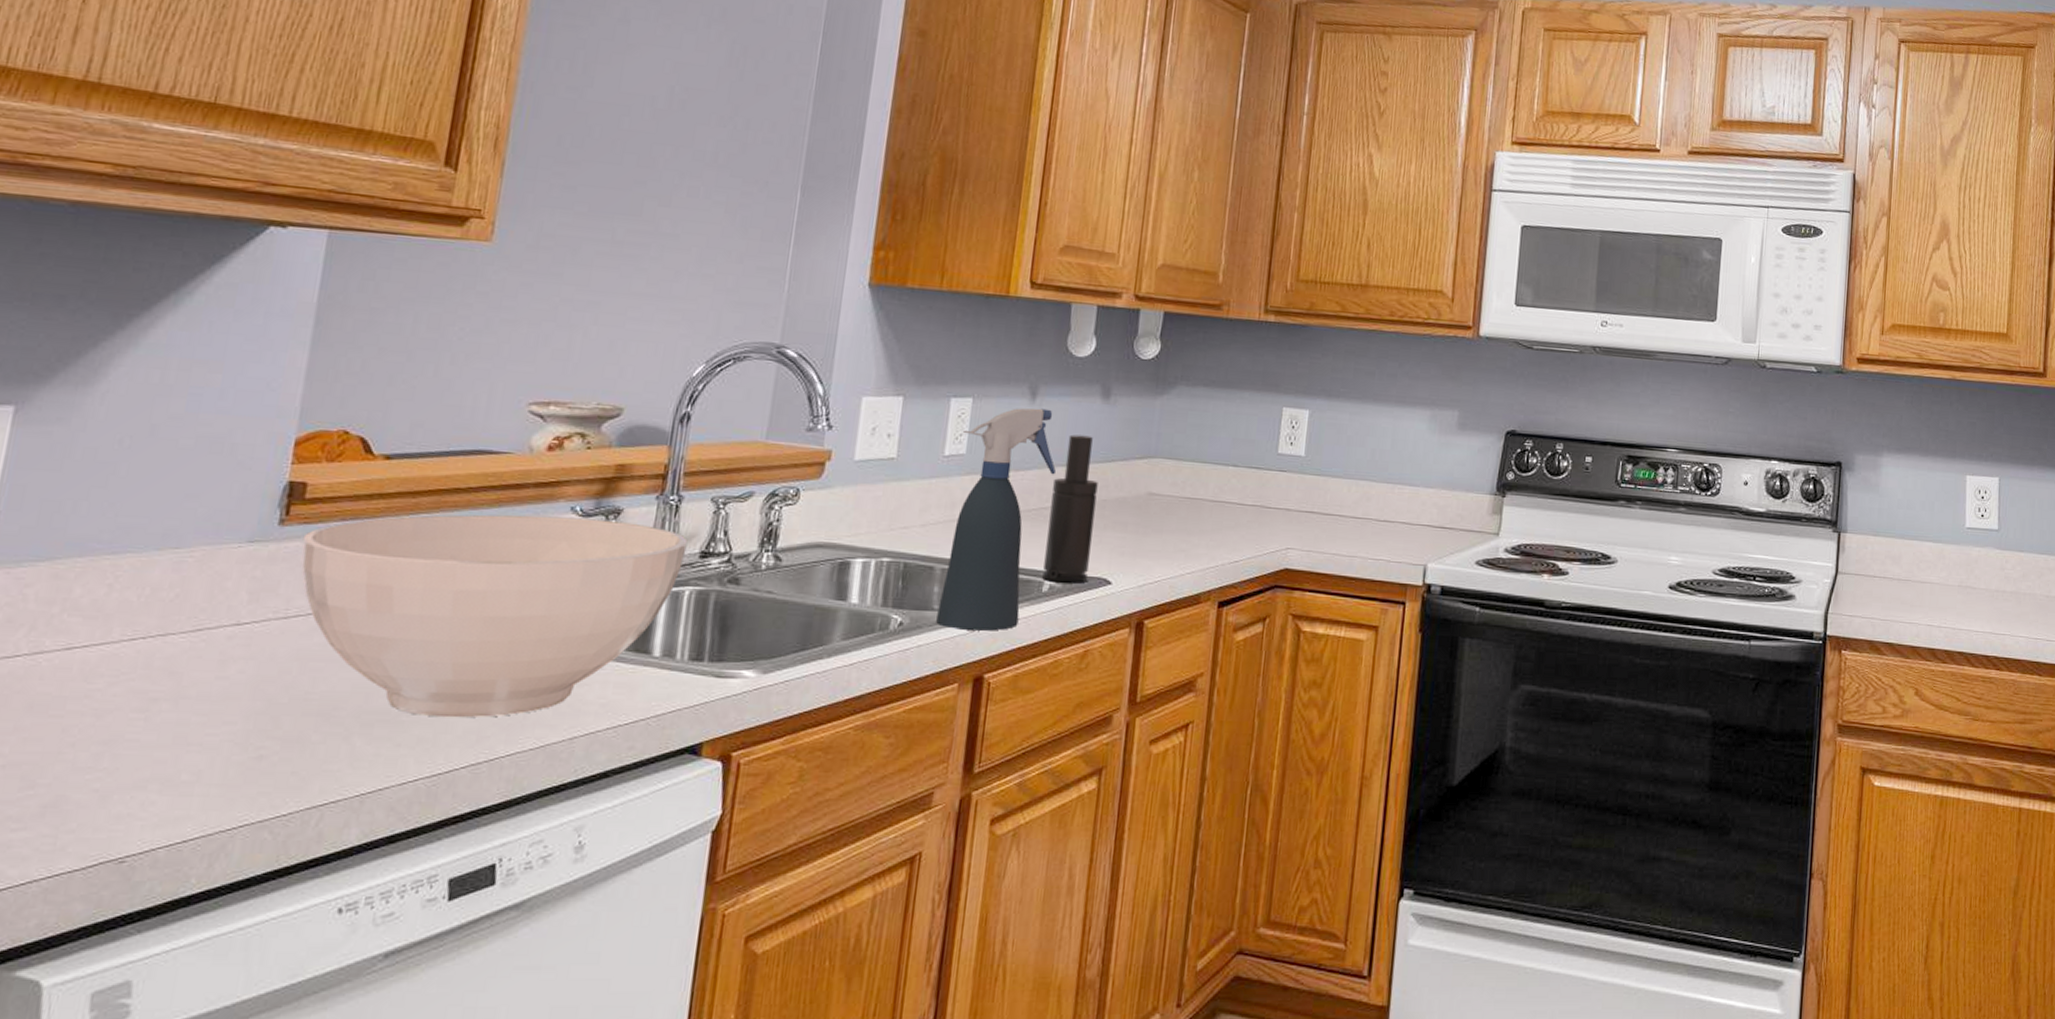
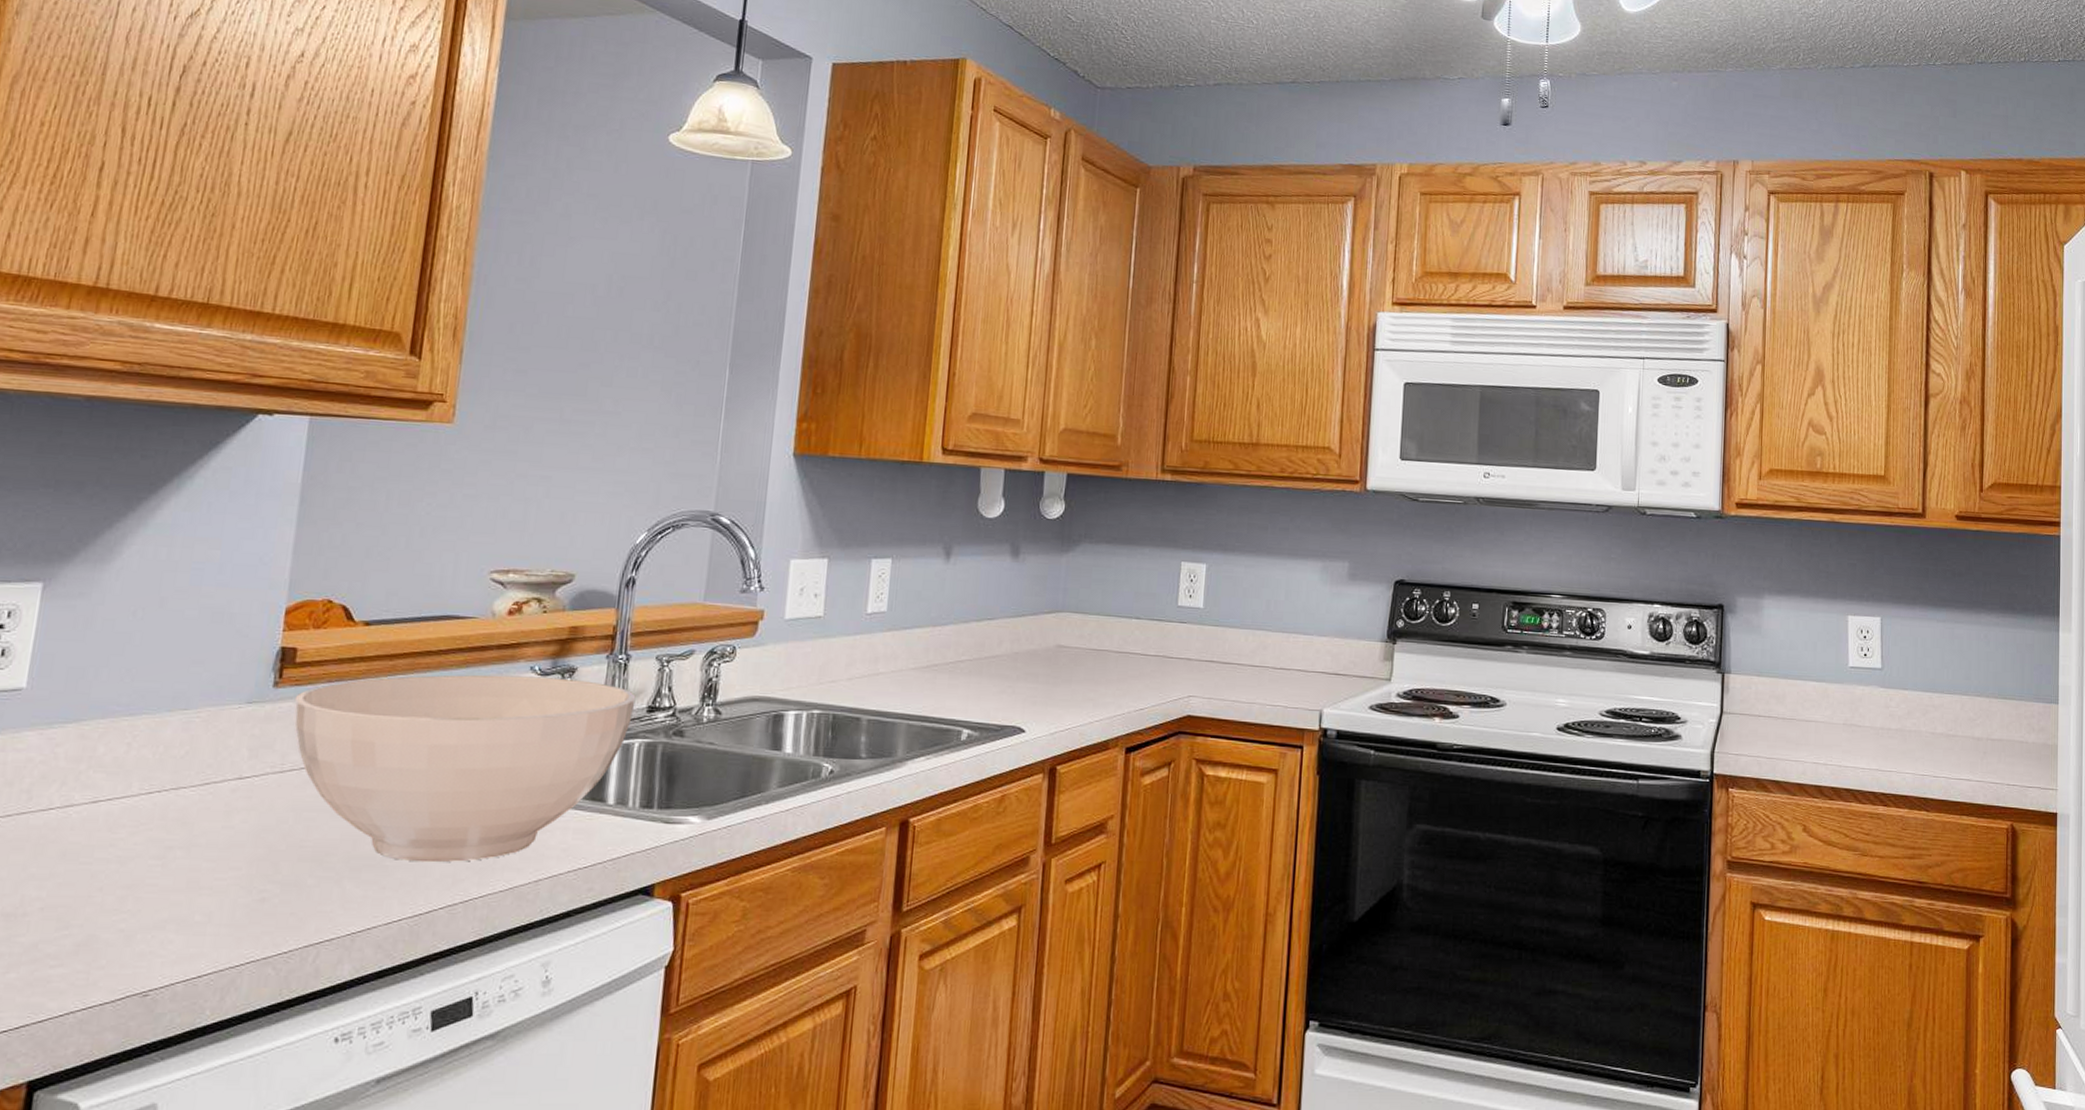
spray bottle: present [936,408,1056,631] -> none [864,567,970,778]
soap dispenser: present [1042,434,1098,583] -> none [961,591,1010,732]

